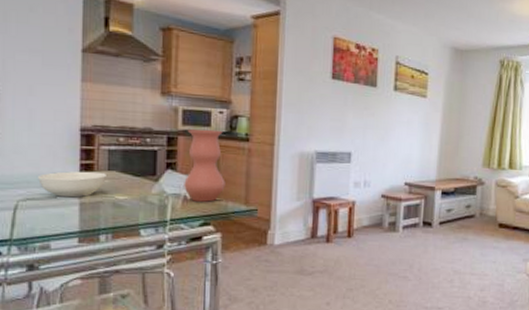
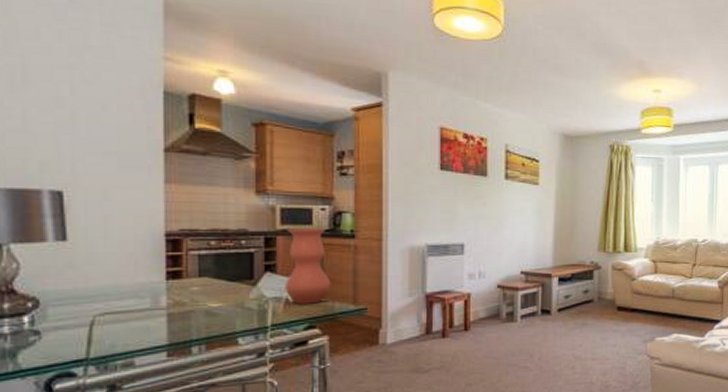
bowl: present [38,171,108,198] -> none [118,279,199,309]

